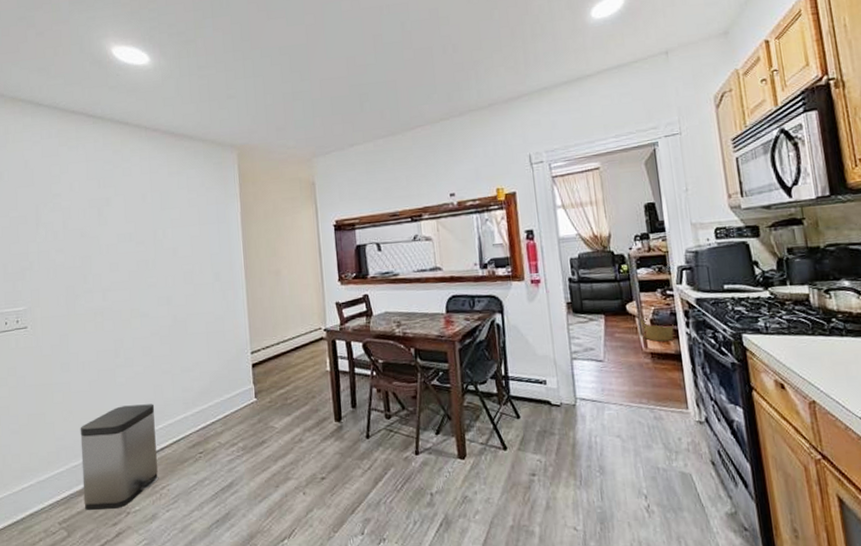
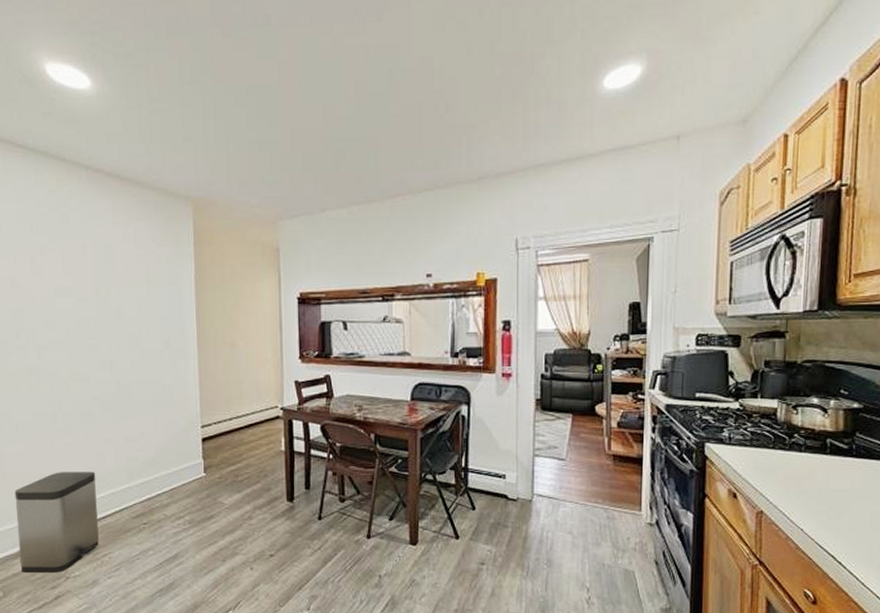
basket: present [640,318,674,342] -> none [607,420,640,446]

